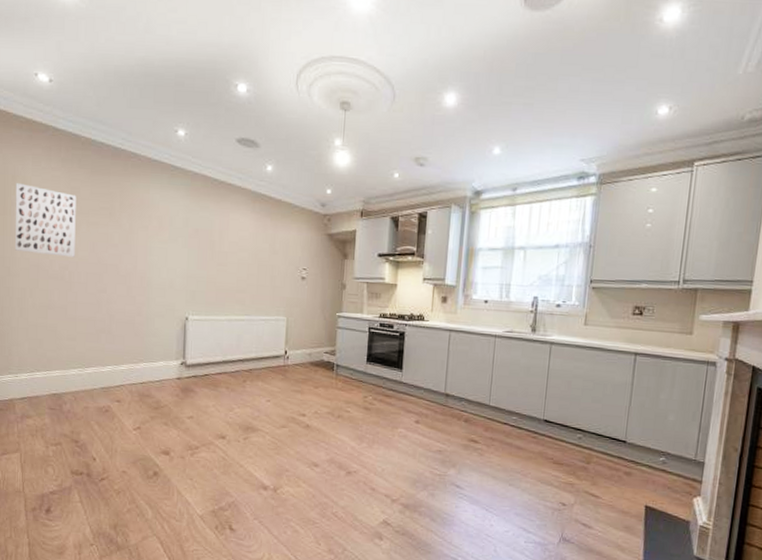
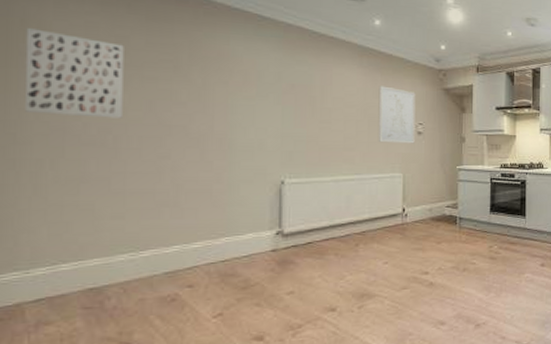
wall art: none [265,231,301,289] -> present [378,86,416,144]

